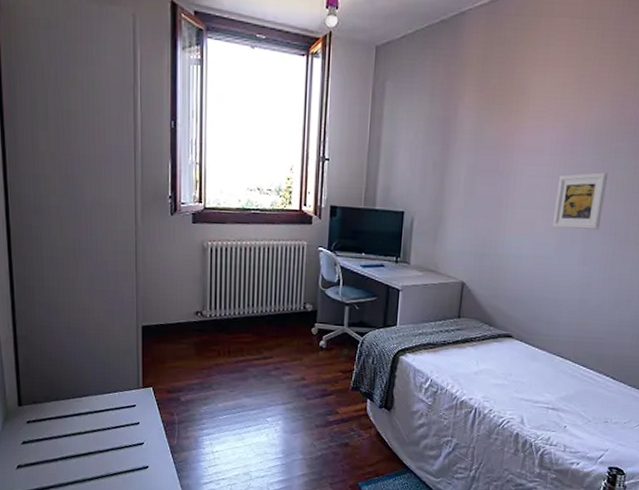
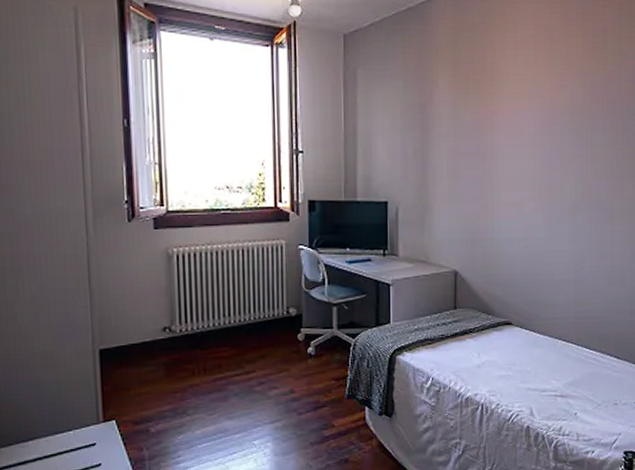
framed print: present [552,172,608,230] -> none [539,151,587,208]

